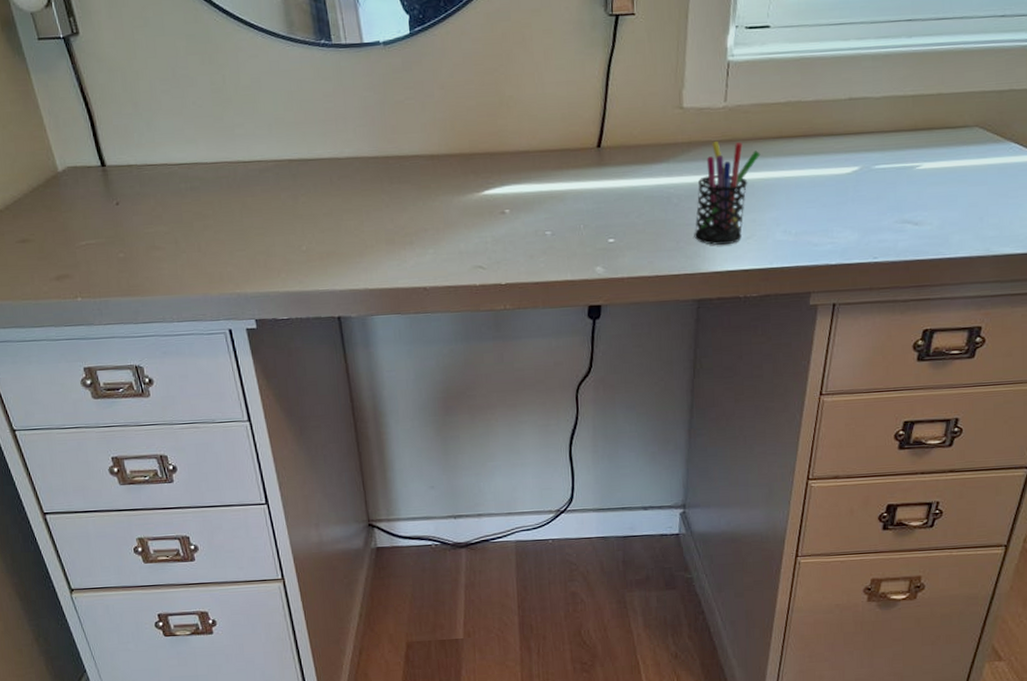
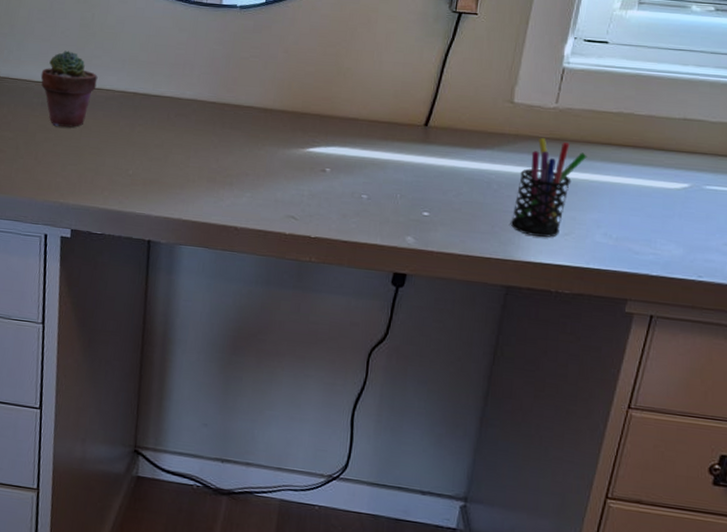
potted succulent: none [181,123,246,211] -> present [40,50,98,127]

